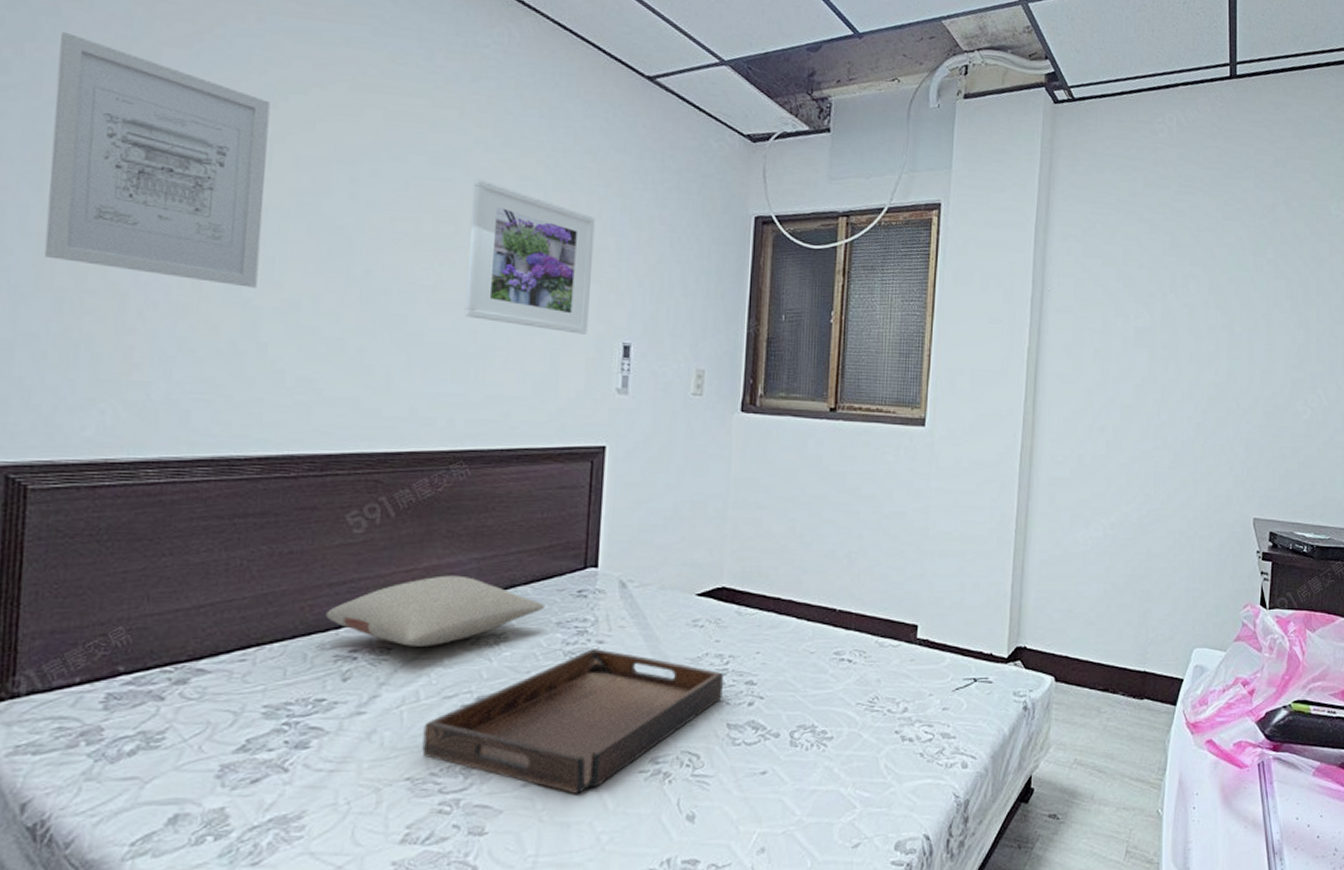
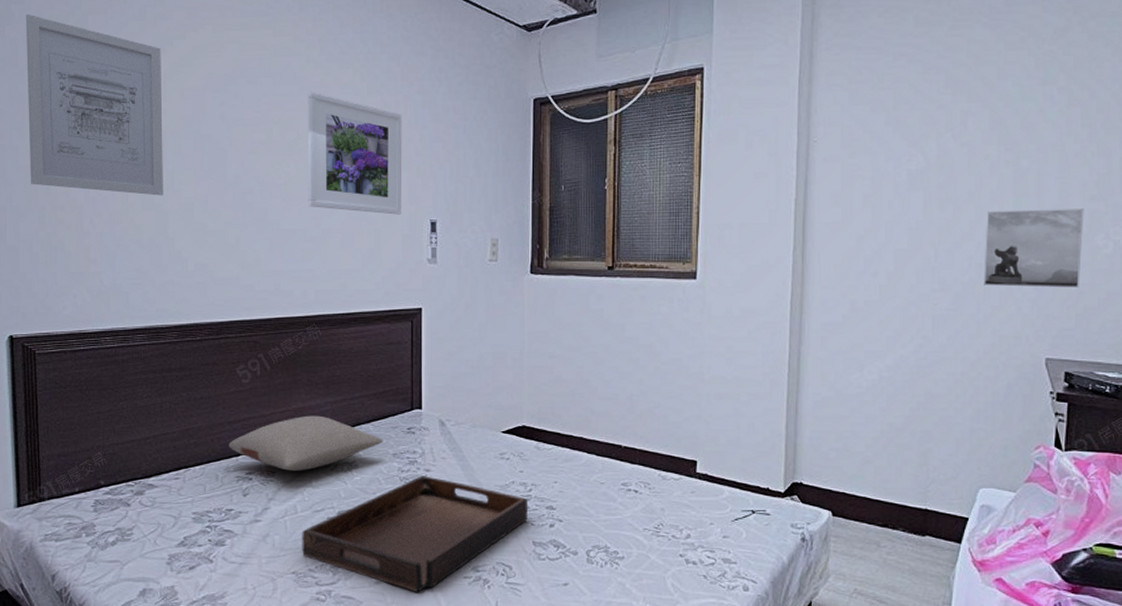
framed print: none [1201,372,1287,452] -> present [984,209,1084,289]

